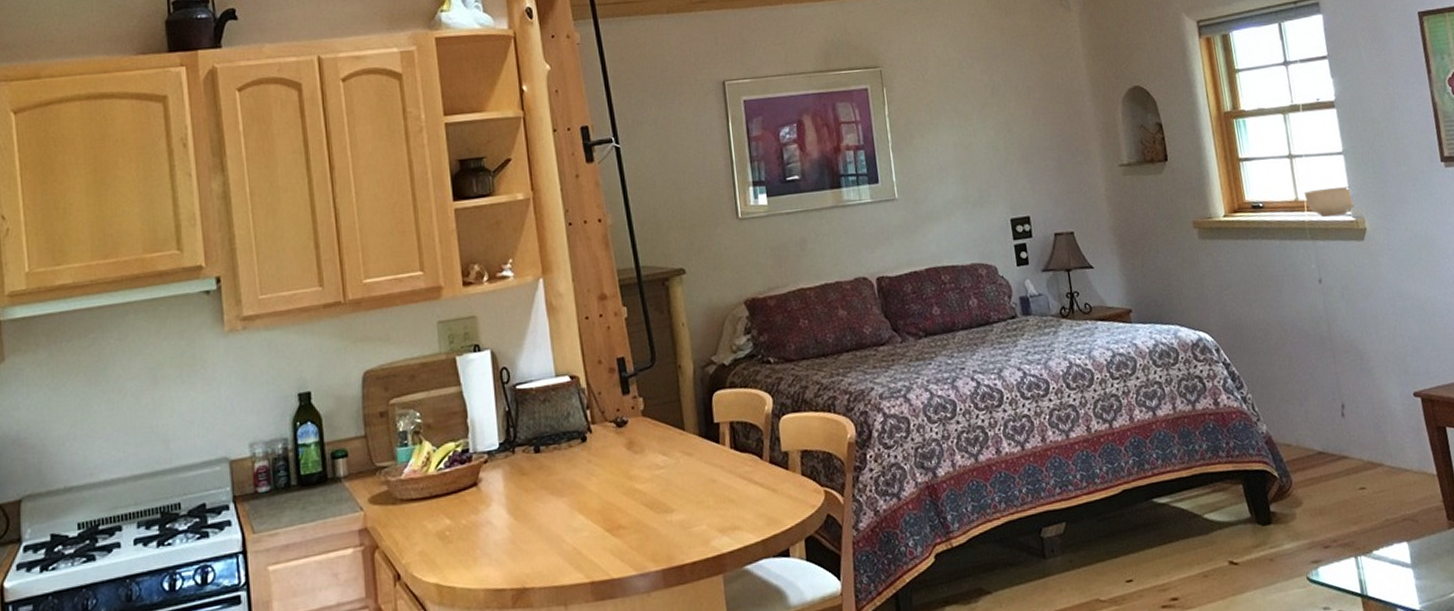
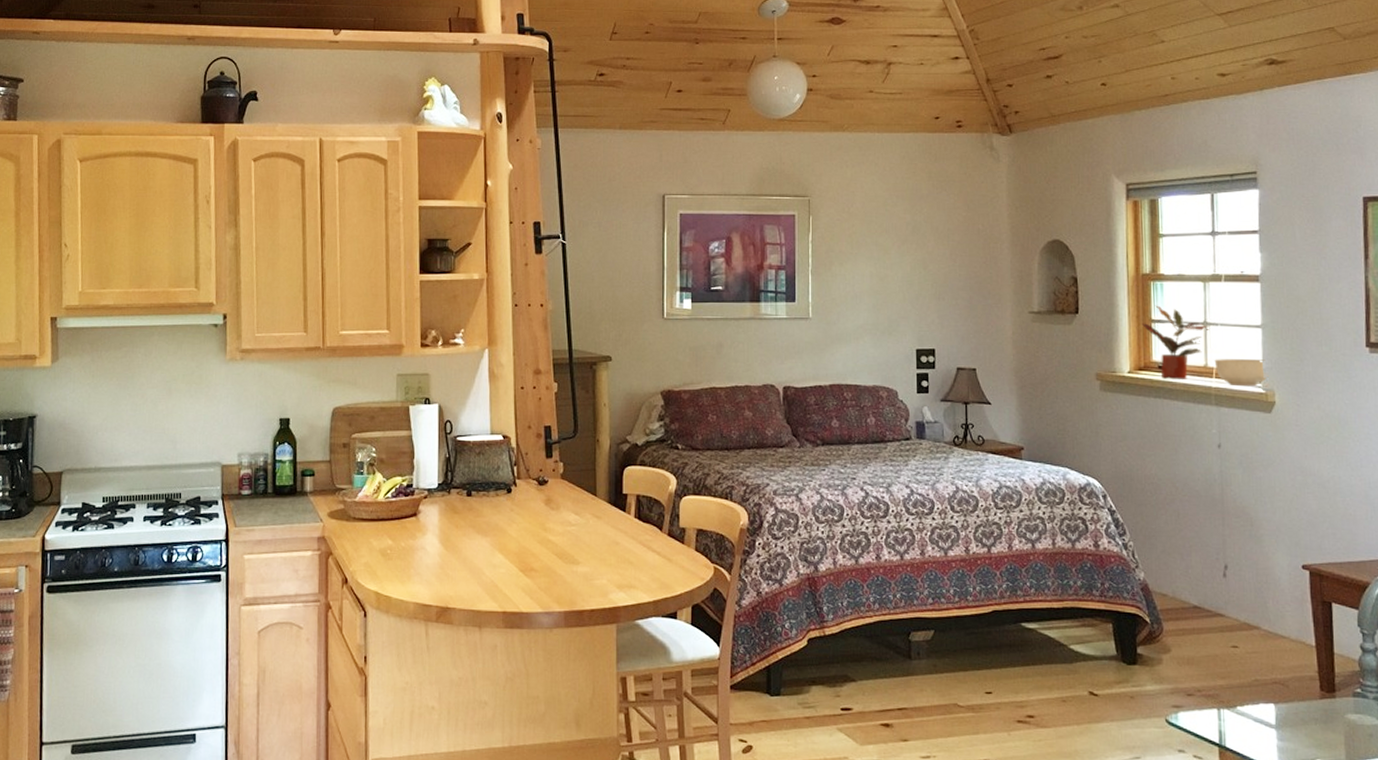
potted plant: none [1231,143,1295,219] -> present [1142,305,1209,381]

